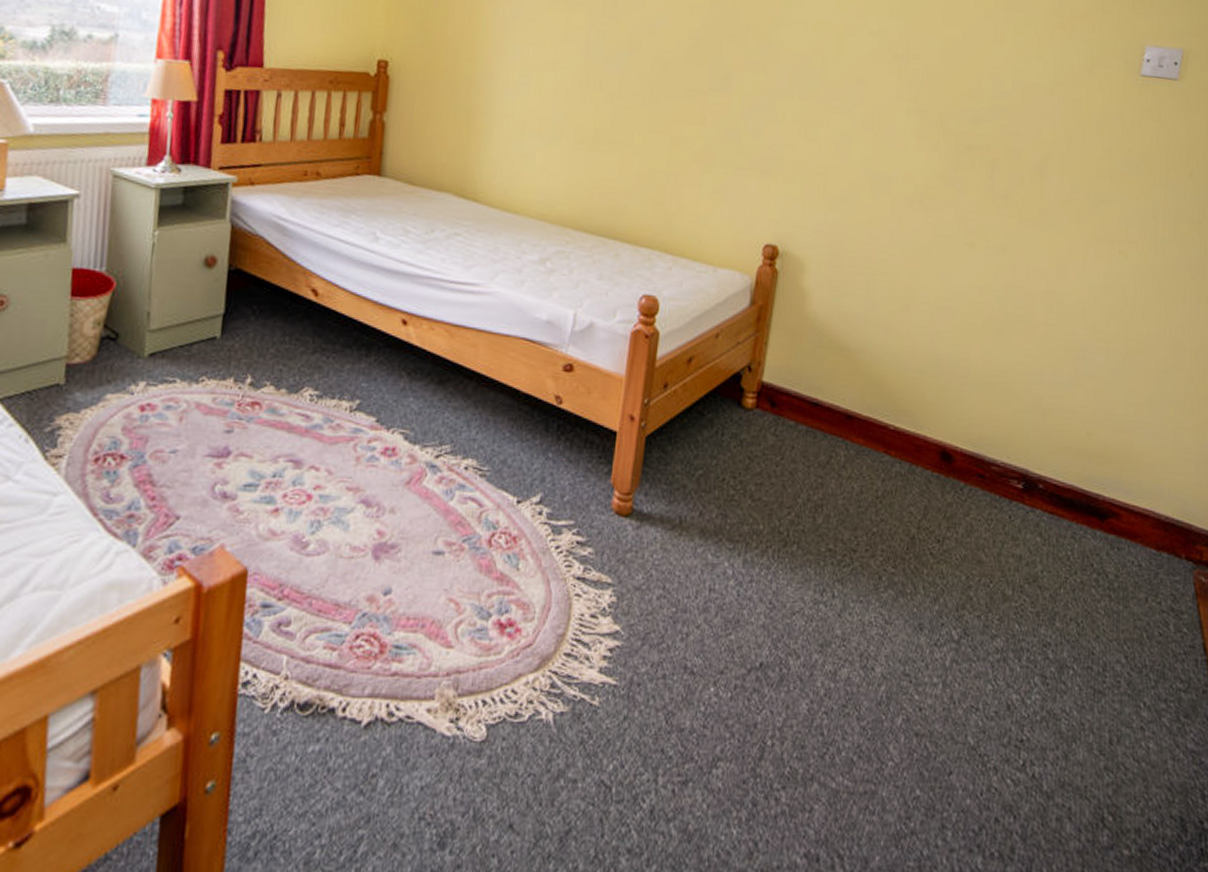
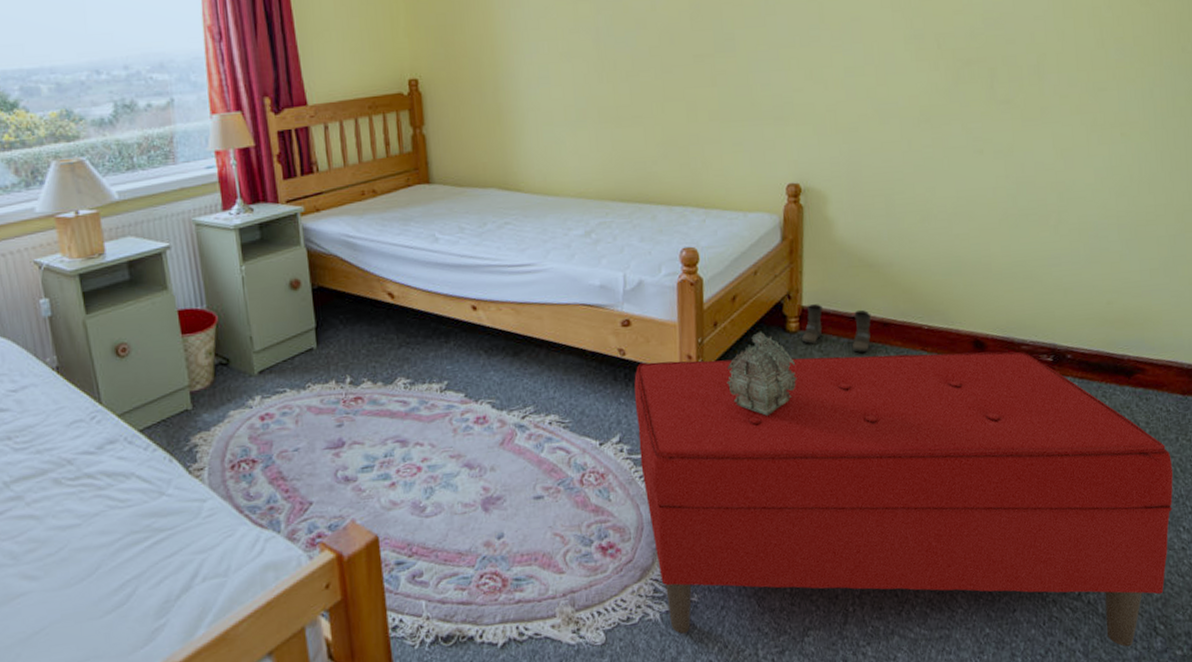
bench: none [559,416,1139,837] -> present [634,351,1173,647]
decorative box: none [668,401,747,499] -> present [726,331,797,416]
boots: none [757,381,835,446] -> present [802,304,872,353]

